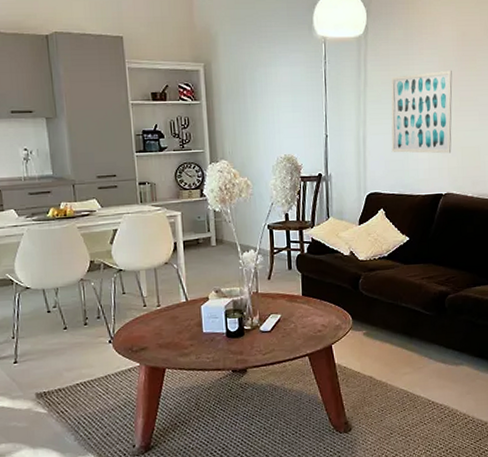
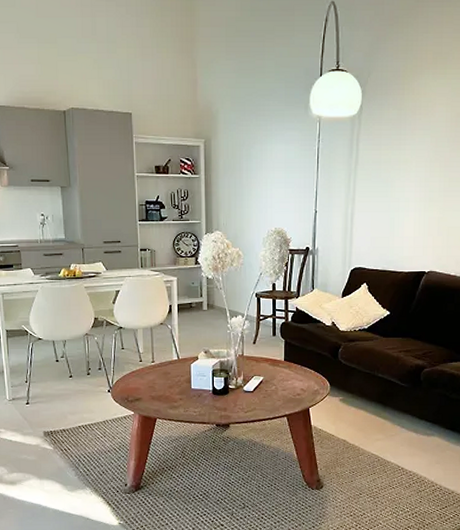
wall art: present [391,70,453,154] -> none [378,150,443,233]

